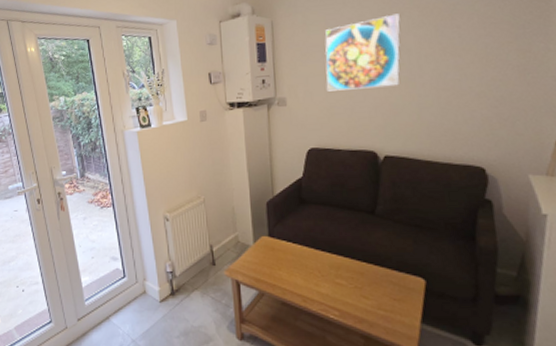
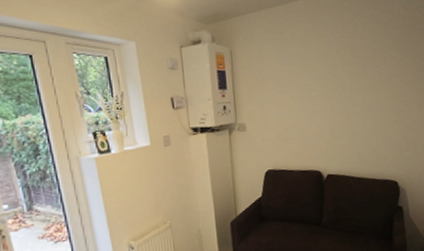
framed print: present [325,13,401,91] -> none [278,52,338,118]

